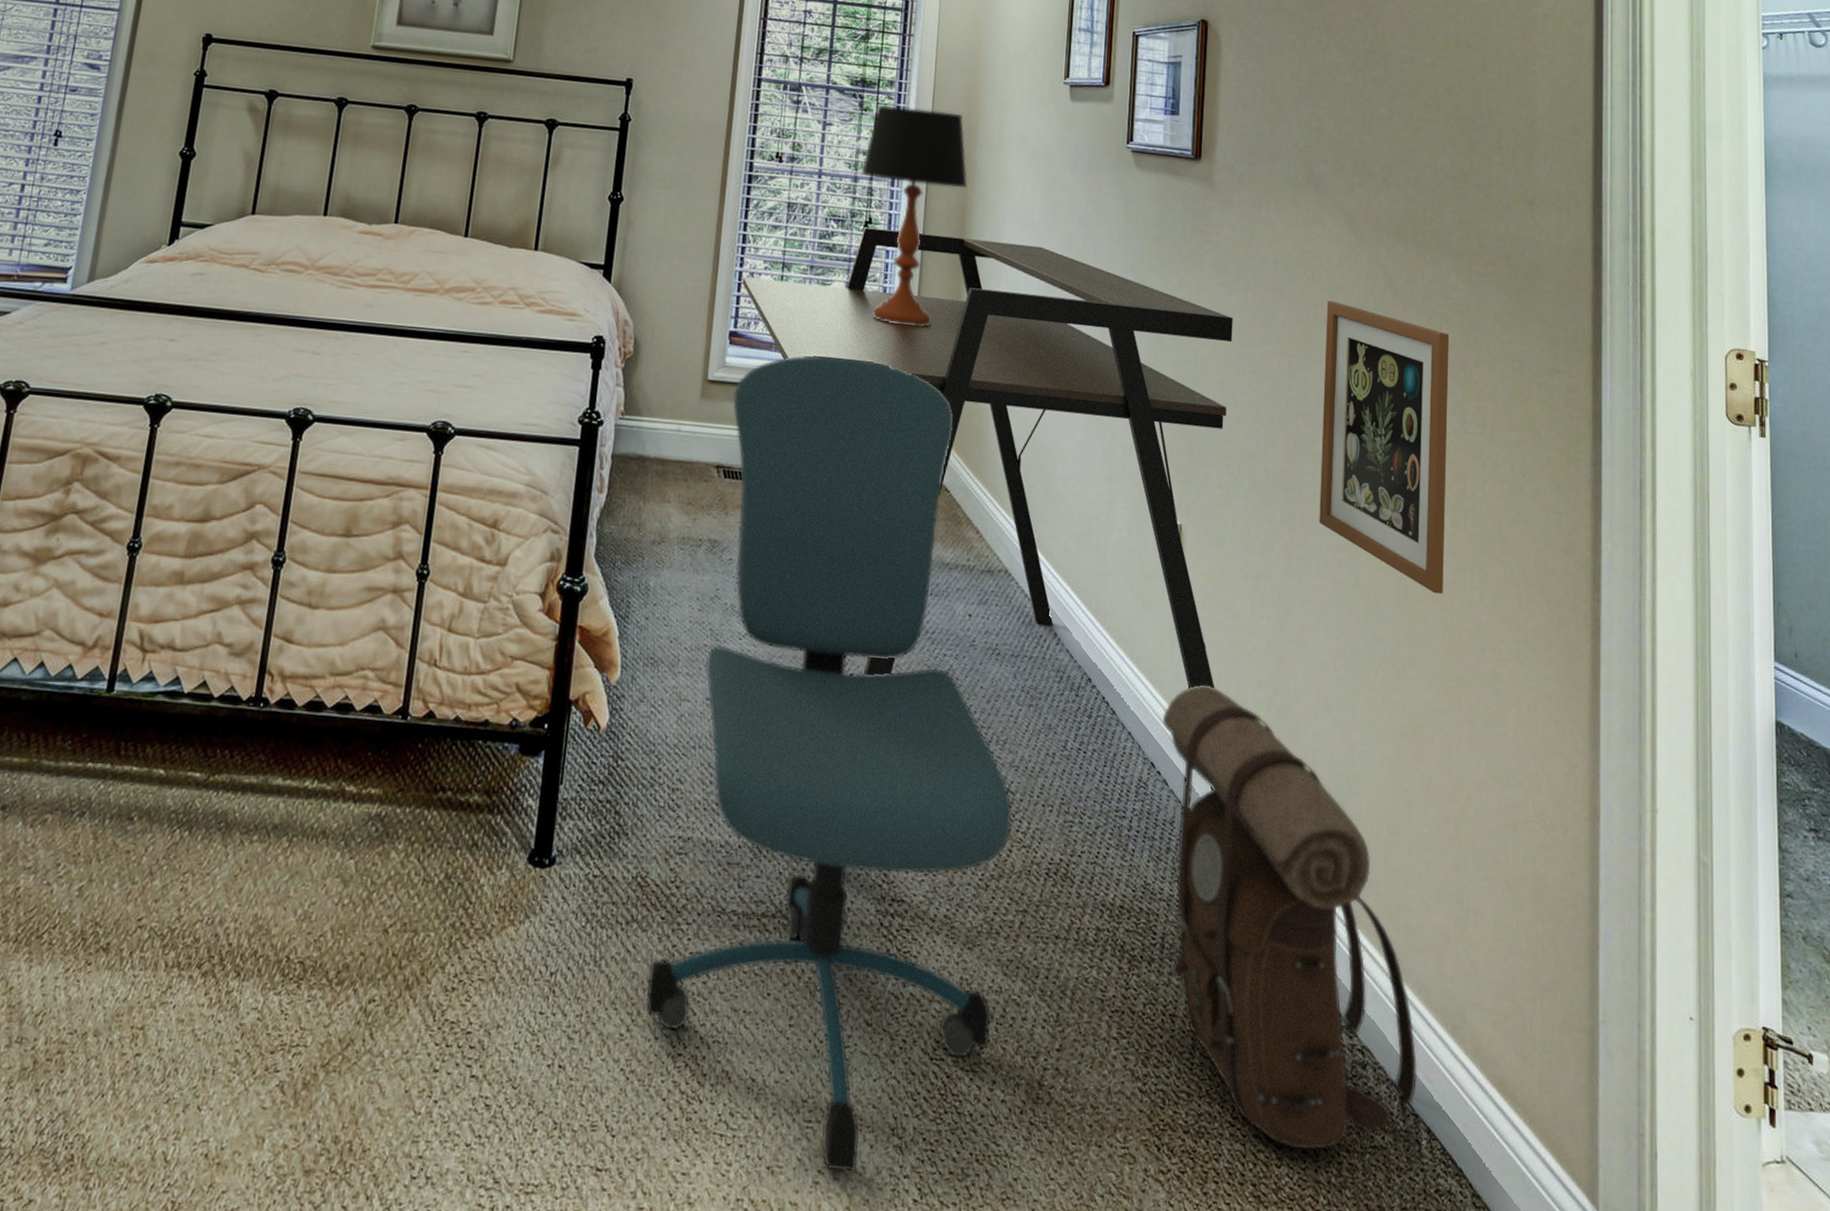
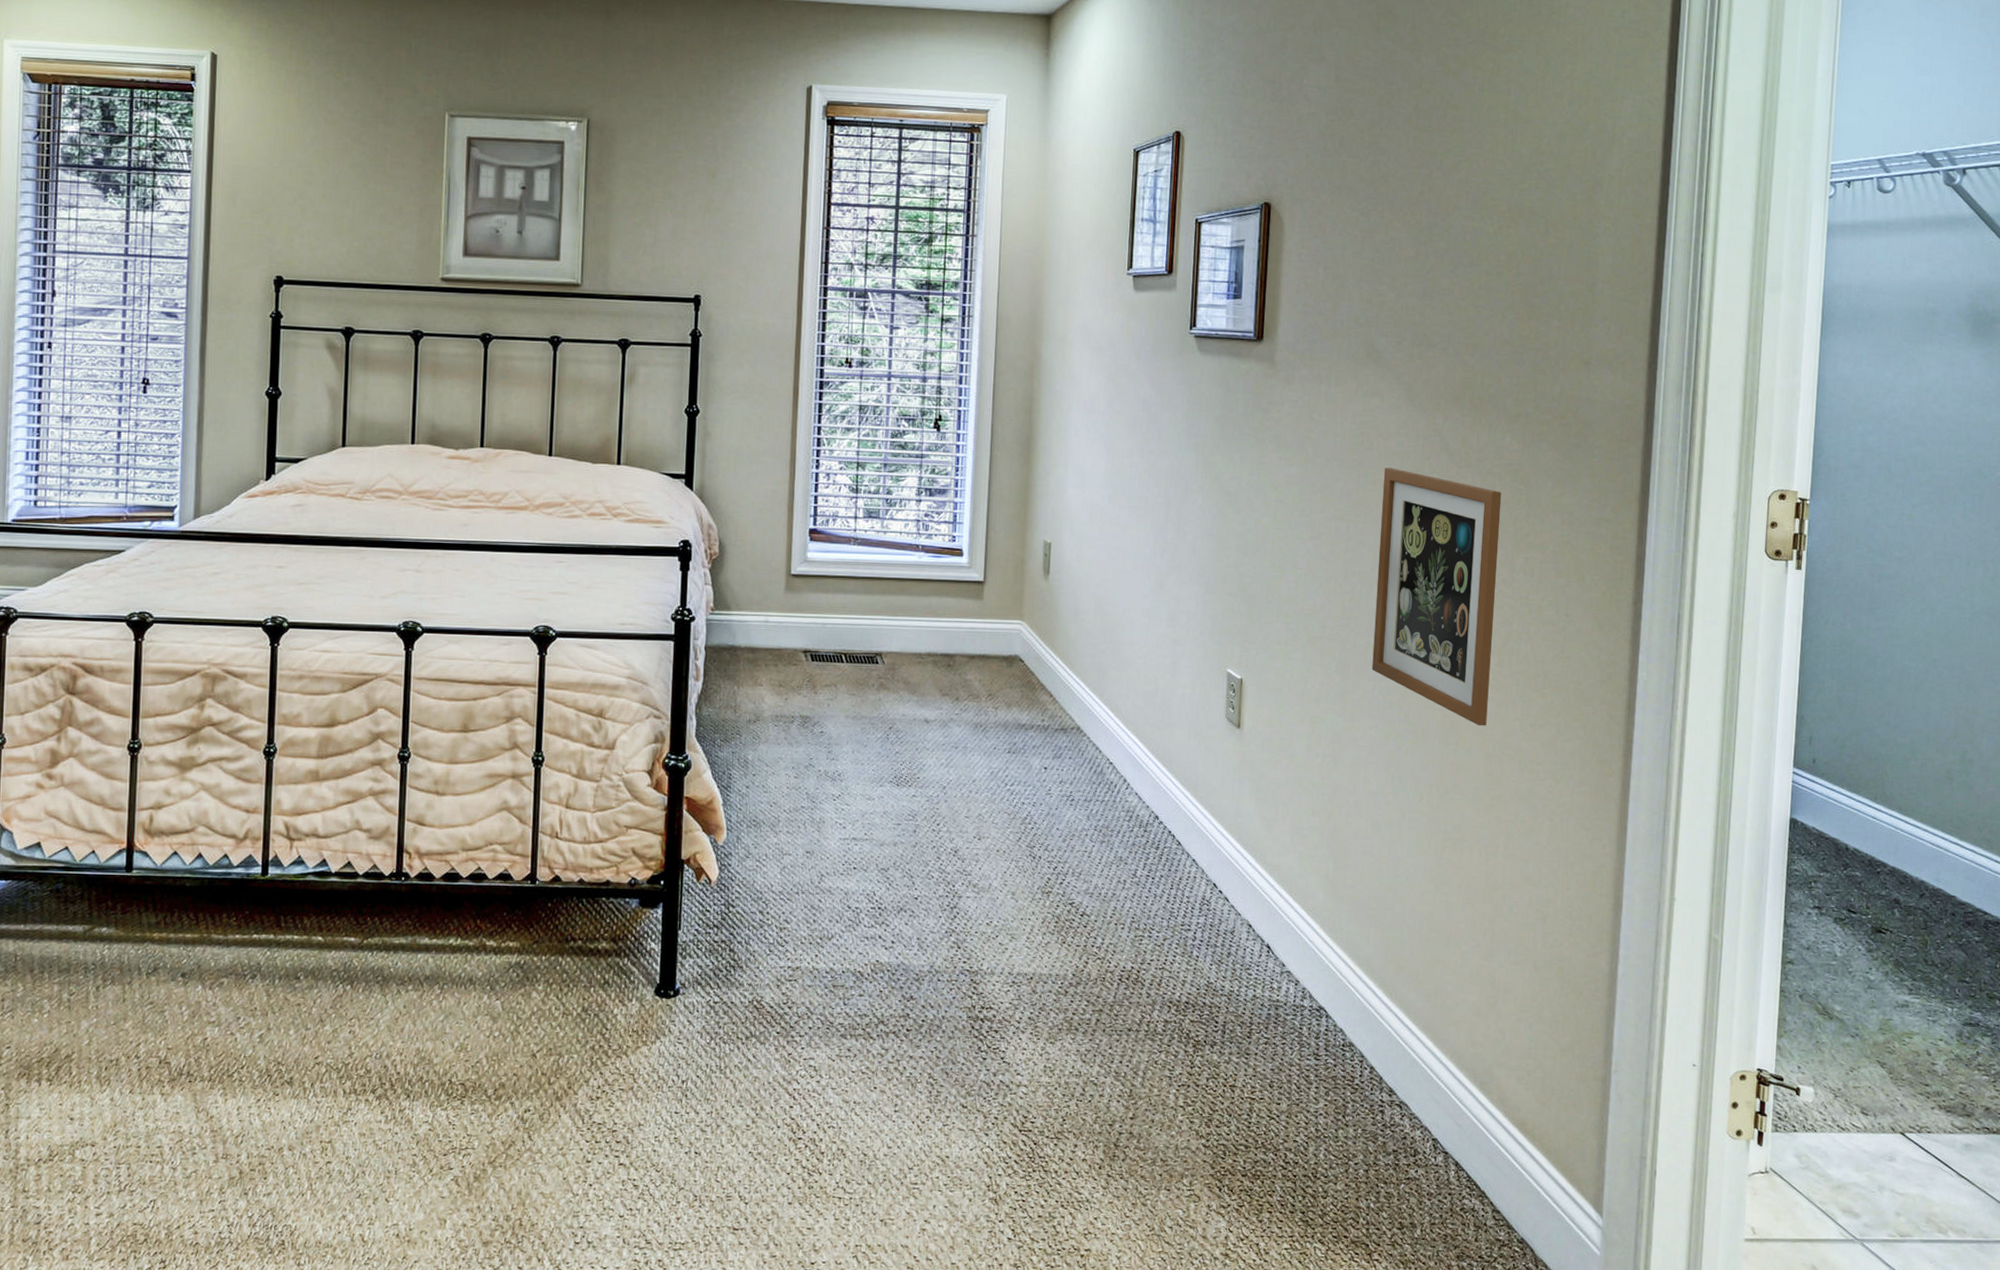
office chair: present [645,355,1012,1172] -> none [767,546,1088,1220]
desk: present [742,226,1233,791] -> none [819,424,1293,904]
table lamp: present [861,105,968,327] -> none [929,306,1034,514]
backpack: present [1162,685,1423,1151] -> none [1224,816,1451,1184]

